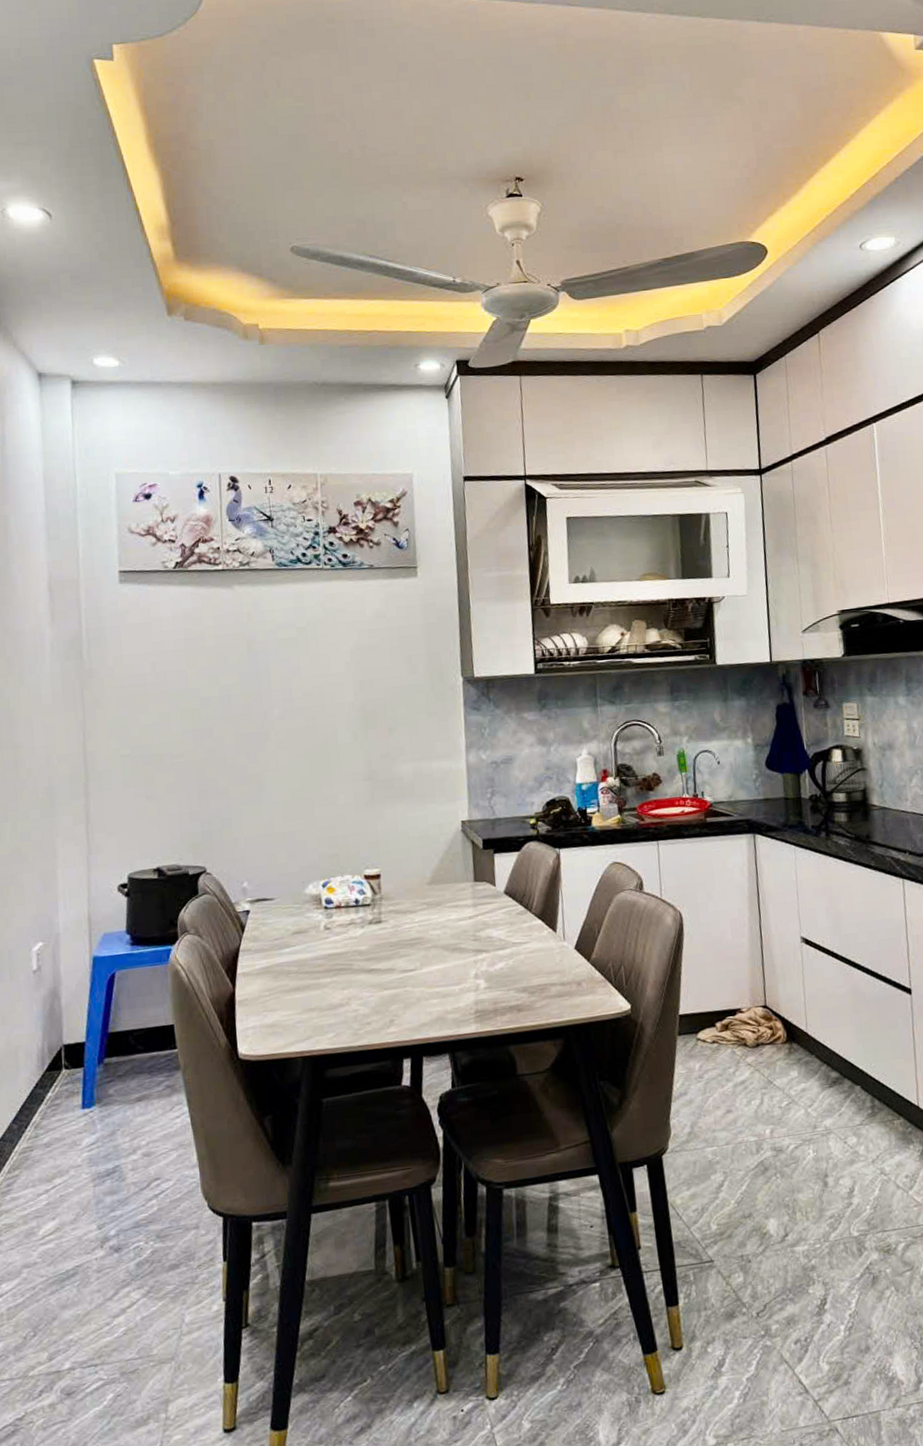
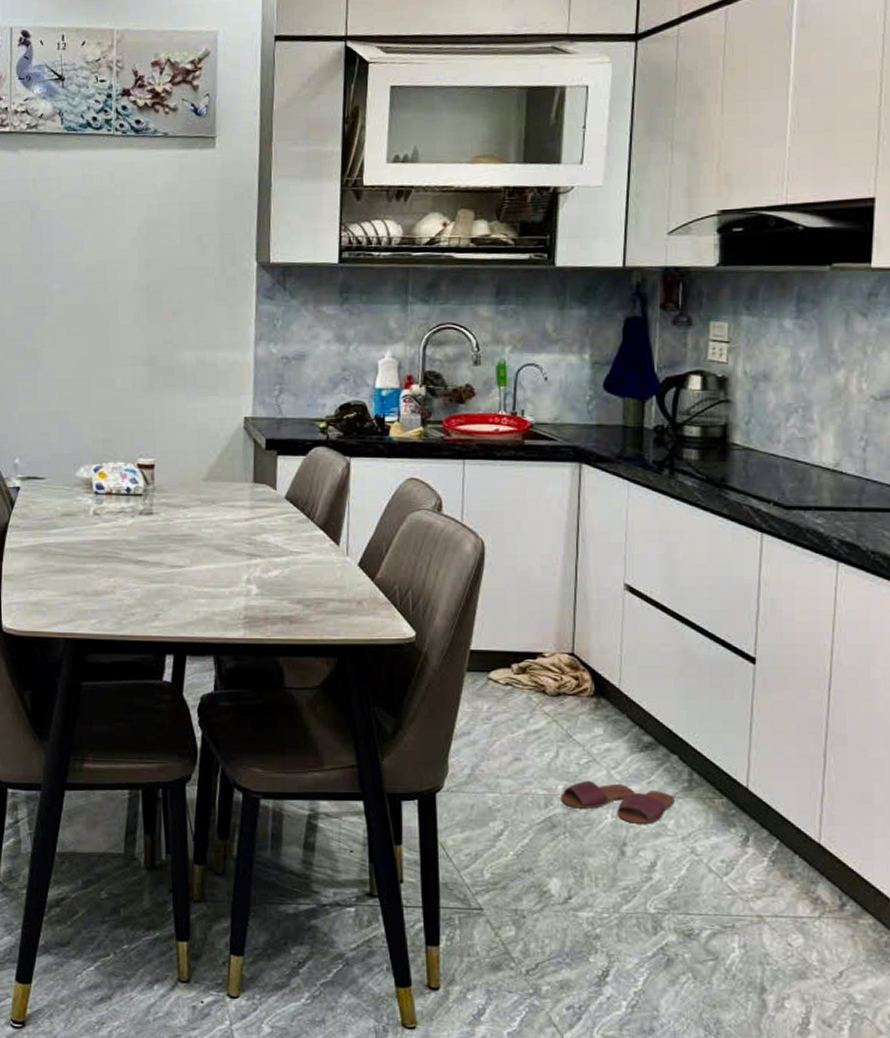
slippers: none [769,1119,862,1155] -> present [560,780,675,824]

